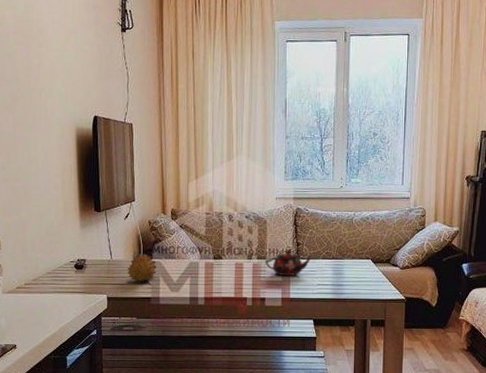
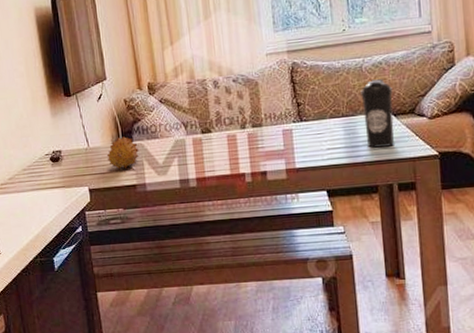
teapot: present [264,249,312,276] -> none [261,111,317,144]
water bottle: none [349,231,375,288] -> present [360,79,394,148]

